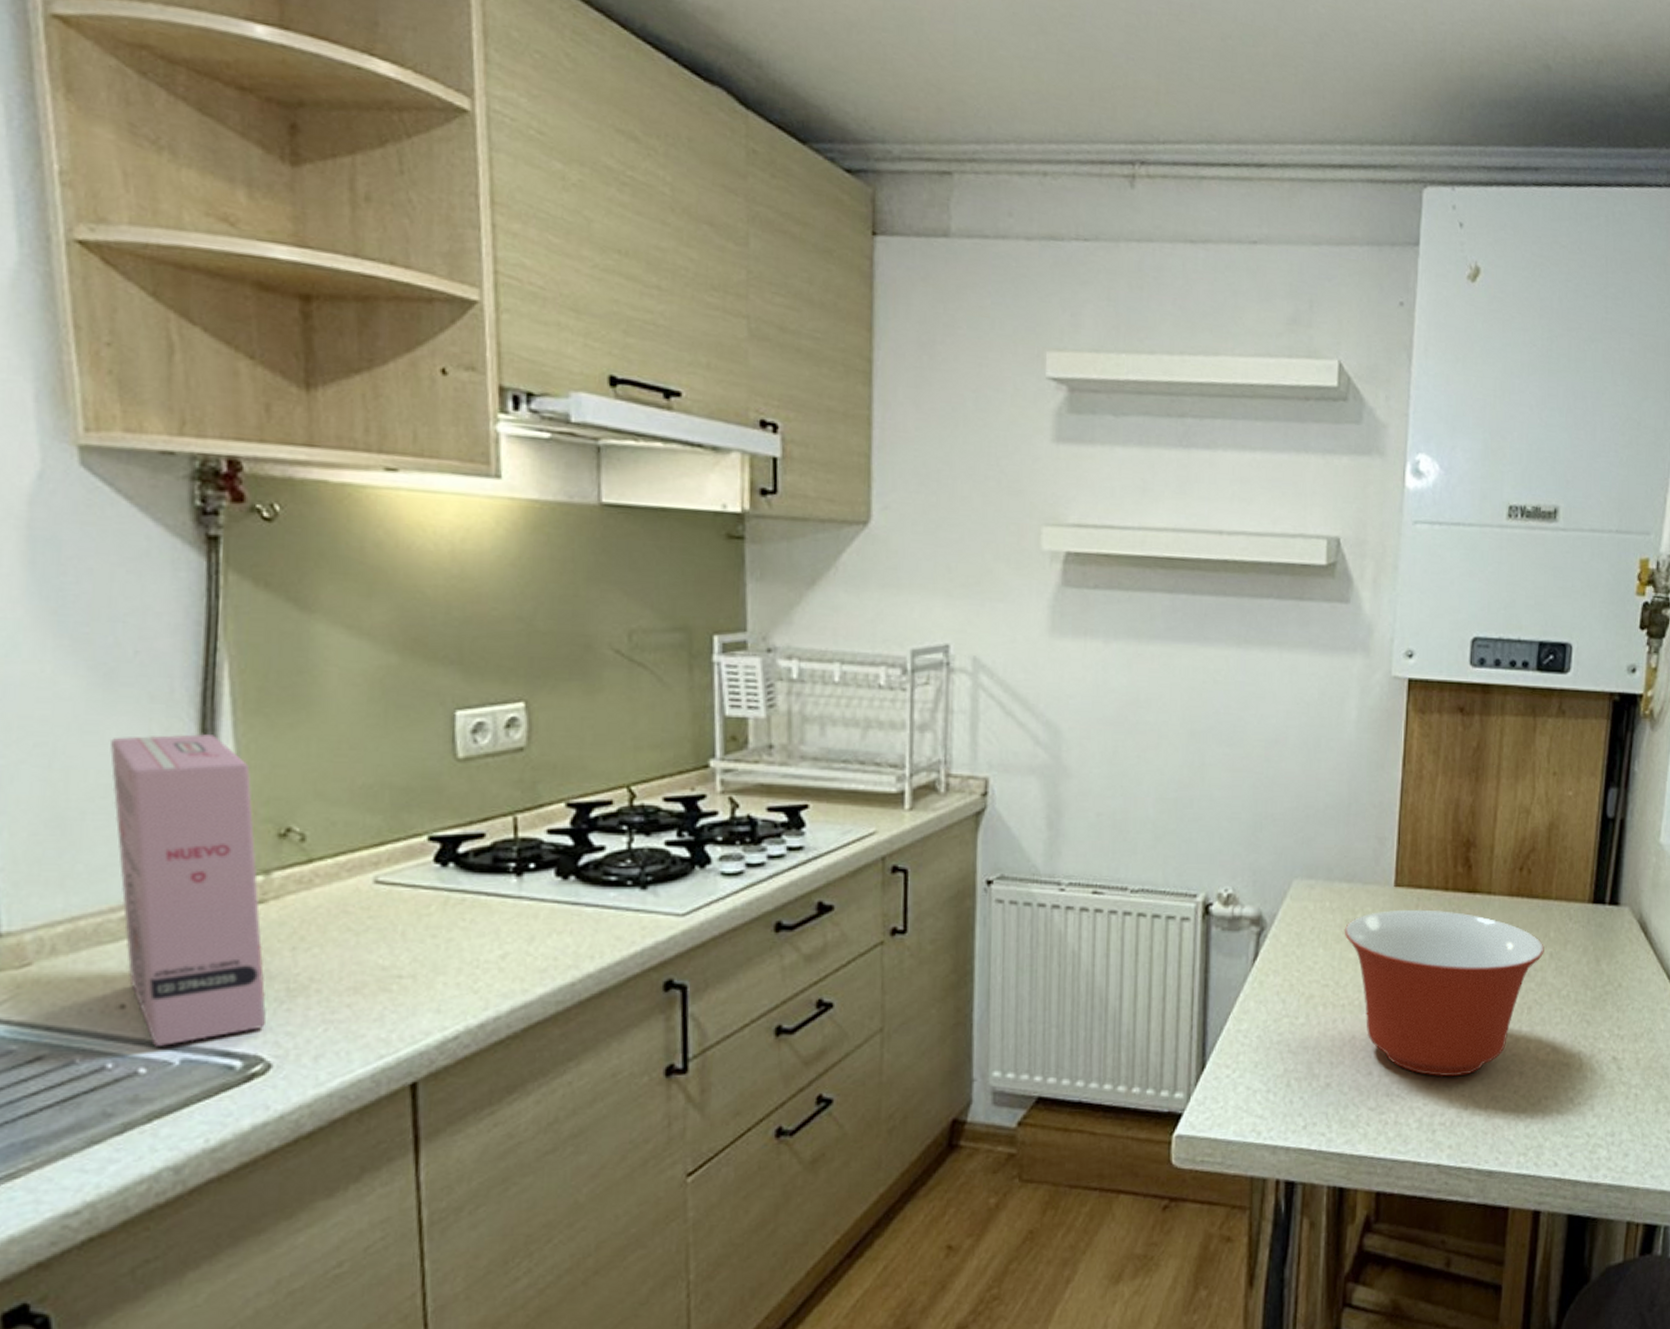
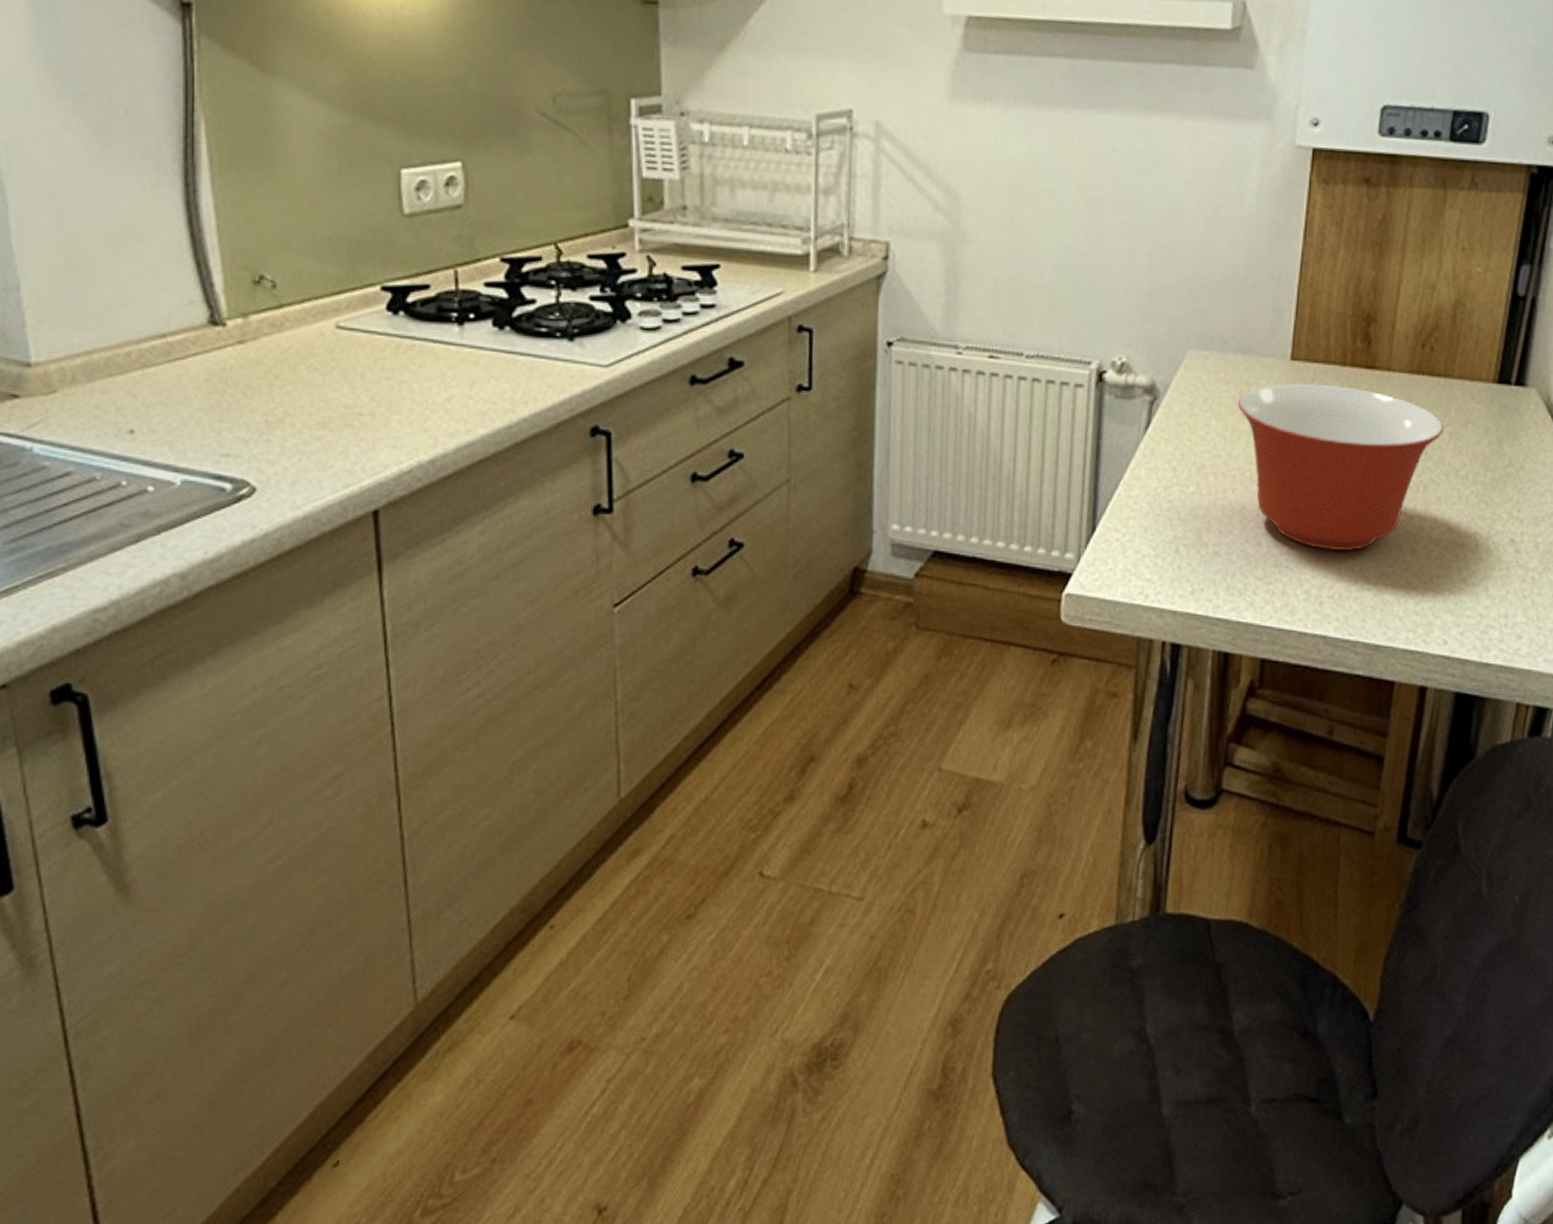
cereal box: present [110,734,267,1046] -> none [110,188,251,468]

